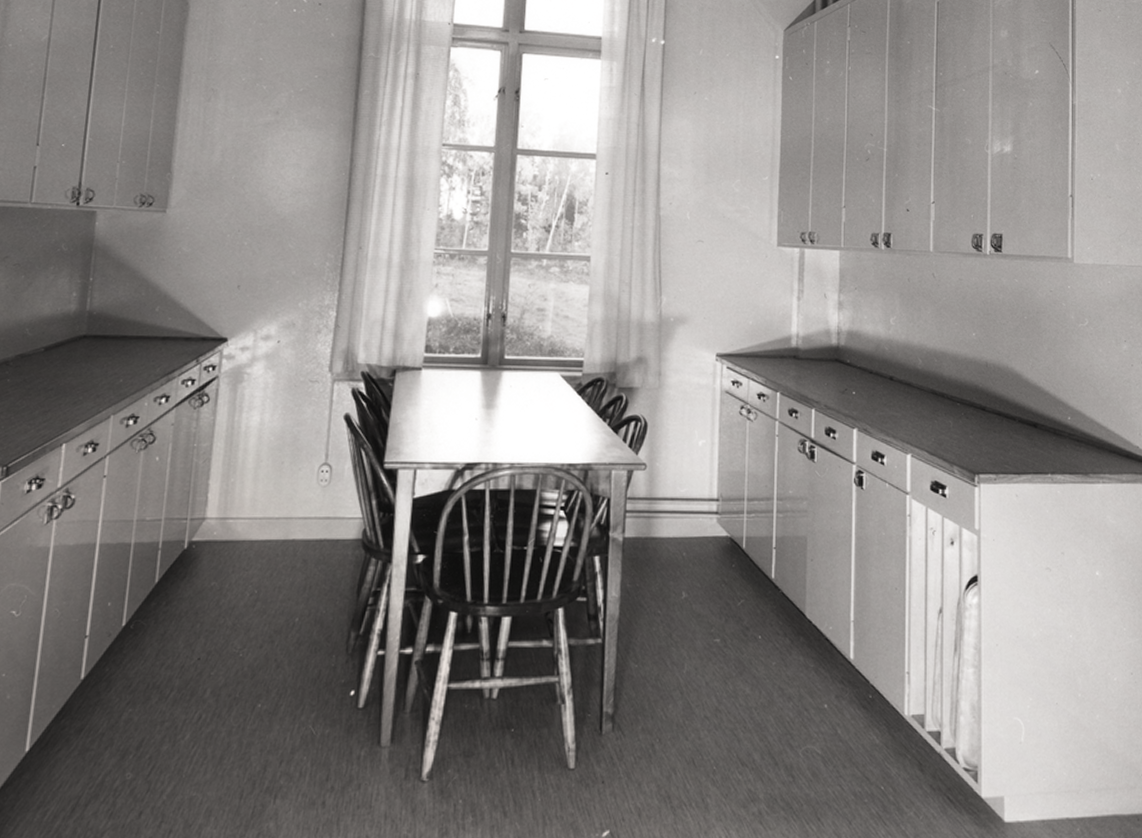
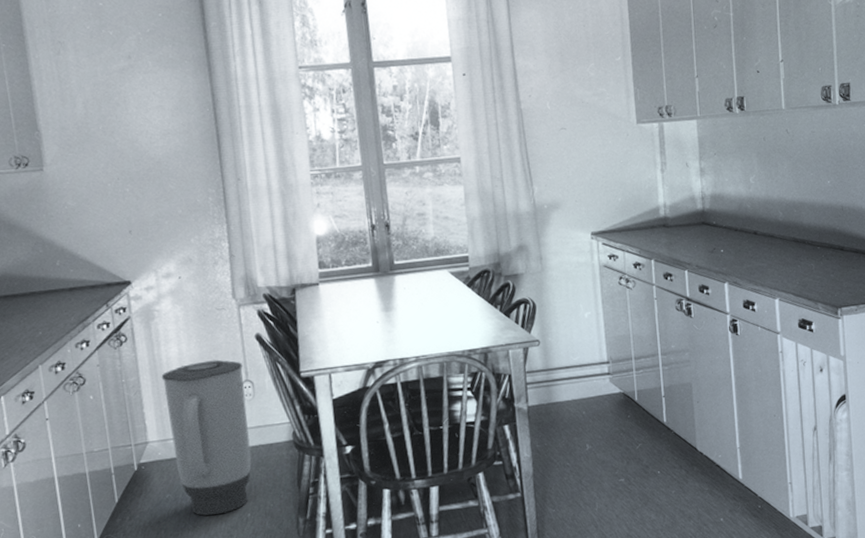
trash can: none [230,436,325,614] -> present [161,359,251,516]

